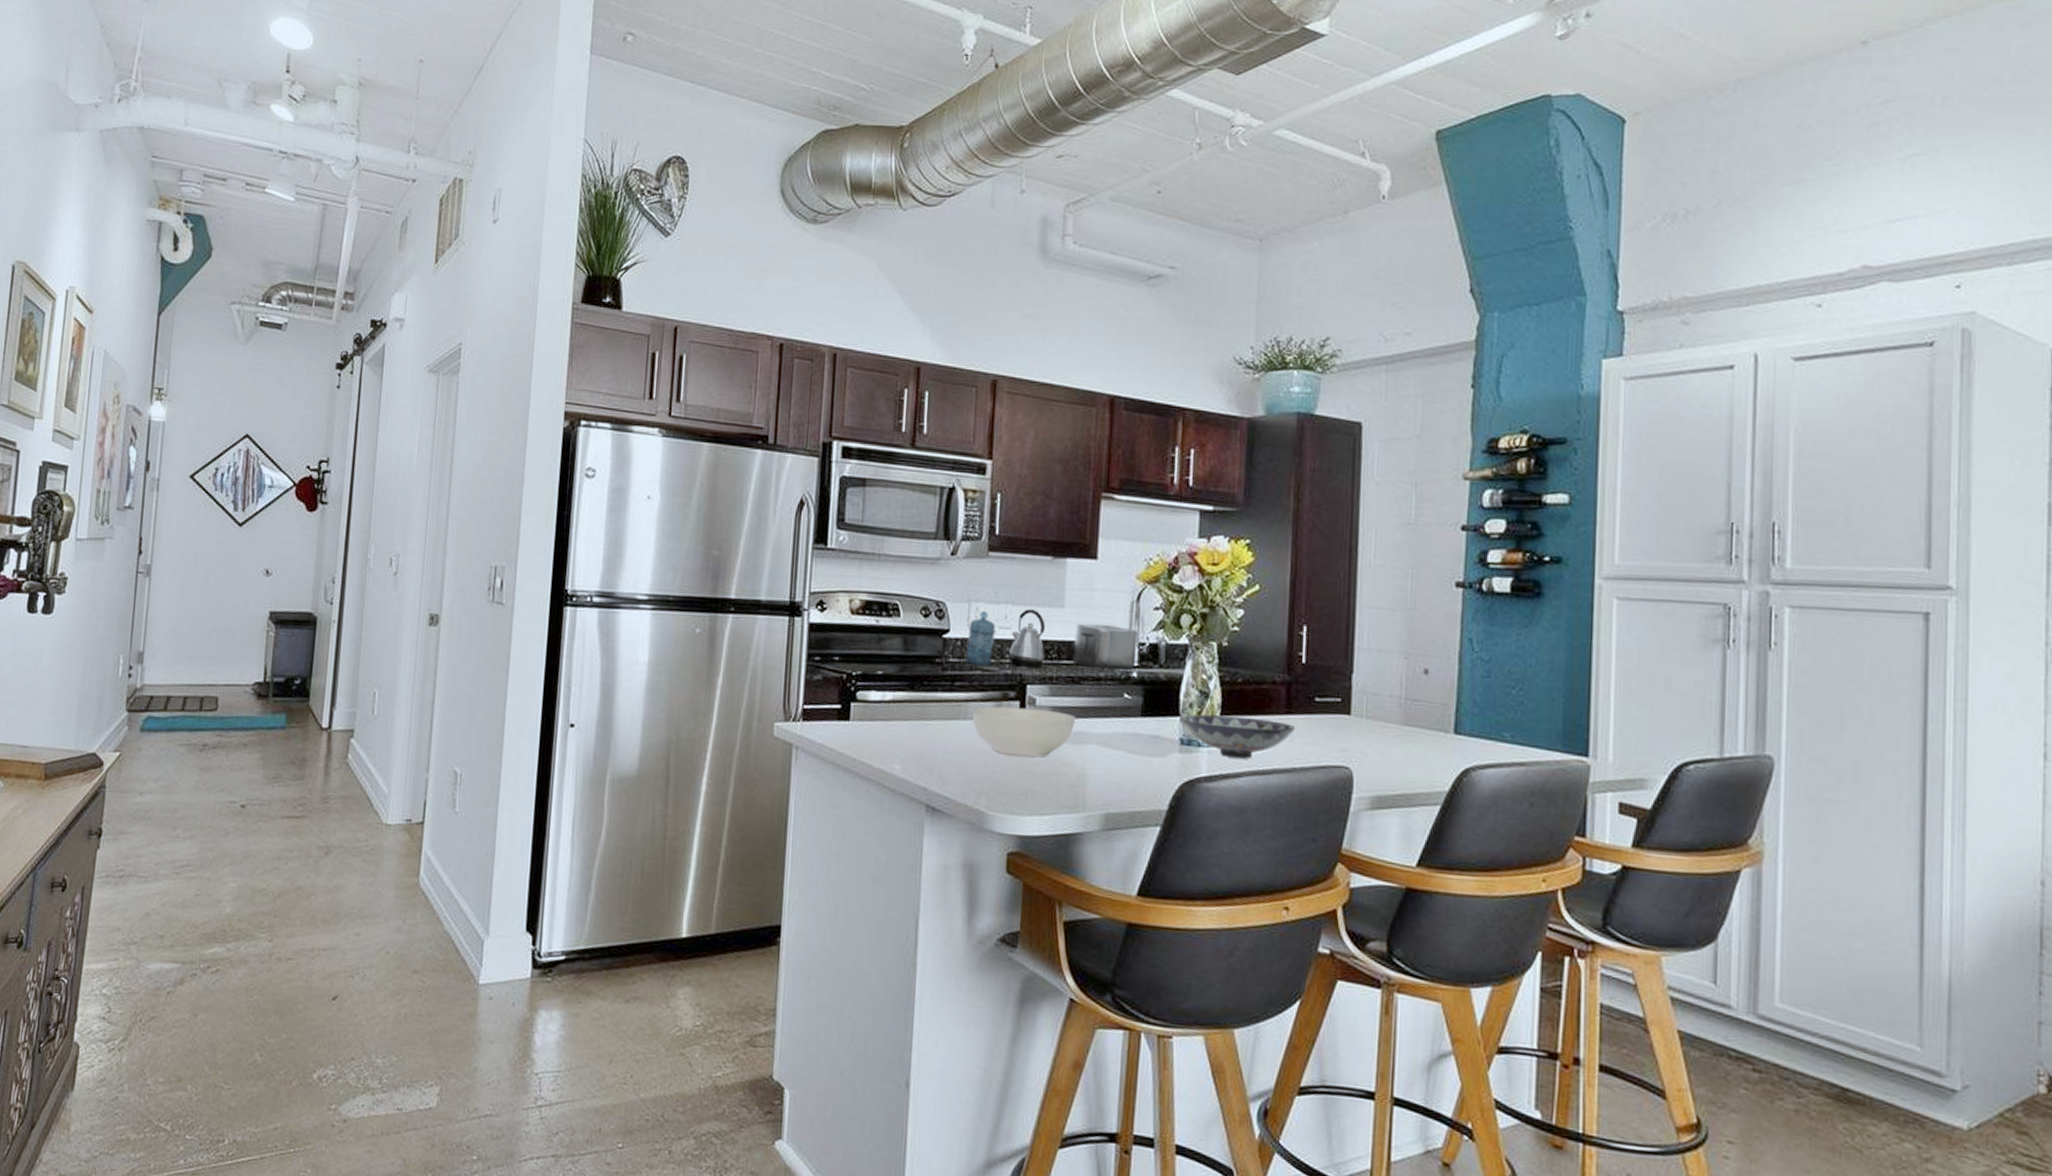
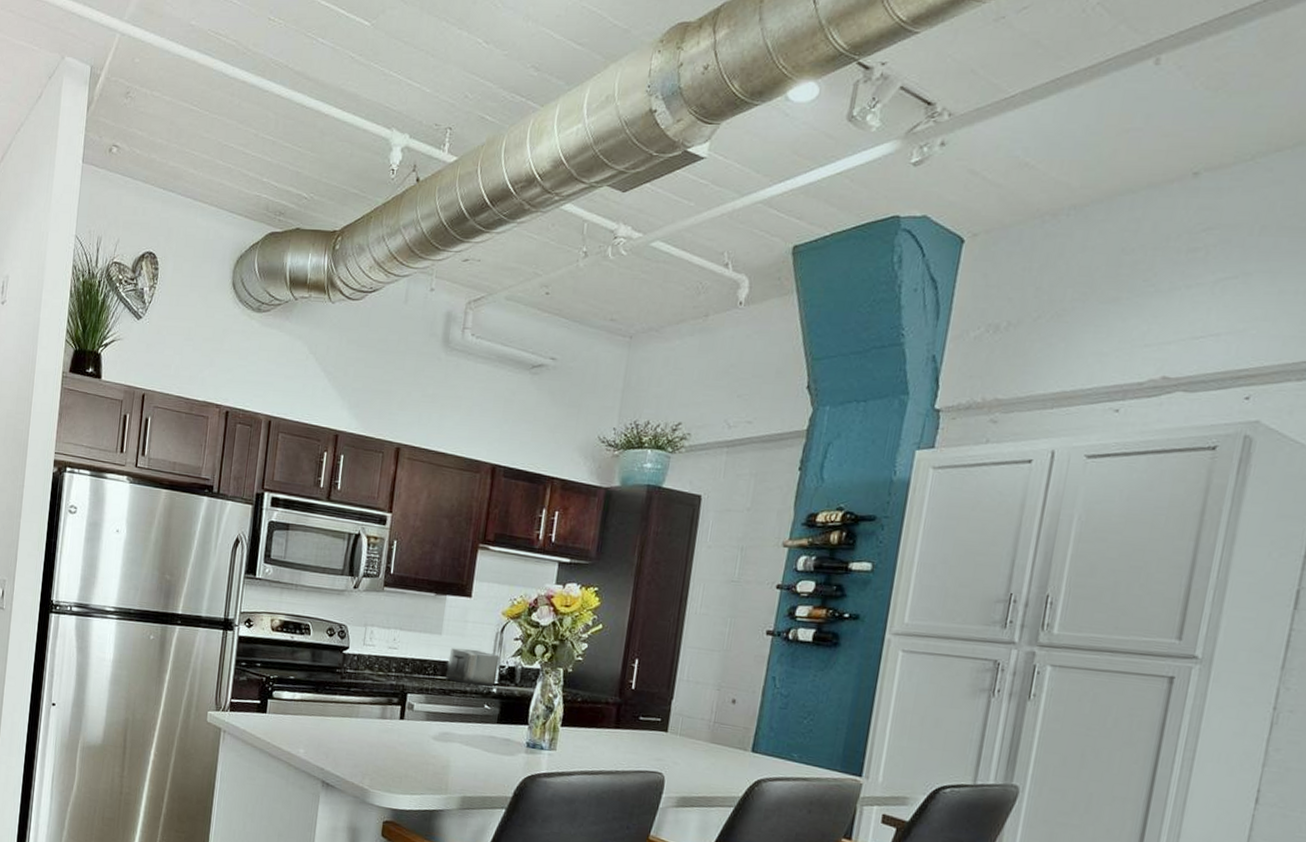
canister: present [965,611,997,667] -> none [360,634,386,678]
bowl: present [971,706,1077,758] -> none [362,708,445,750]
kettle: present [1008,609,1046,668] -> none [394,634,426,681]
bowl: present [1180,714,1296,759] -> none [528,724,622,762]

